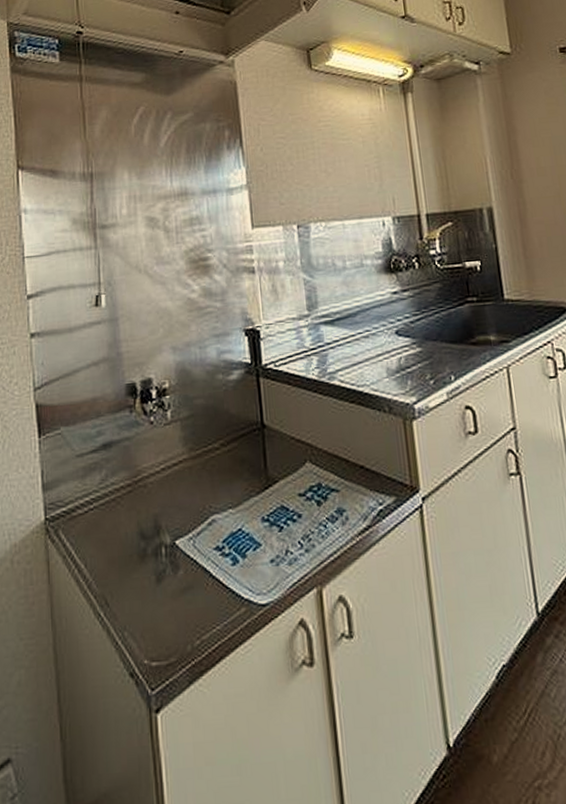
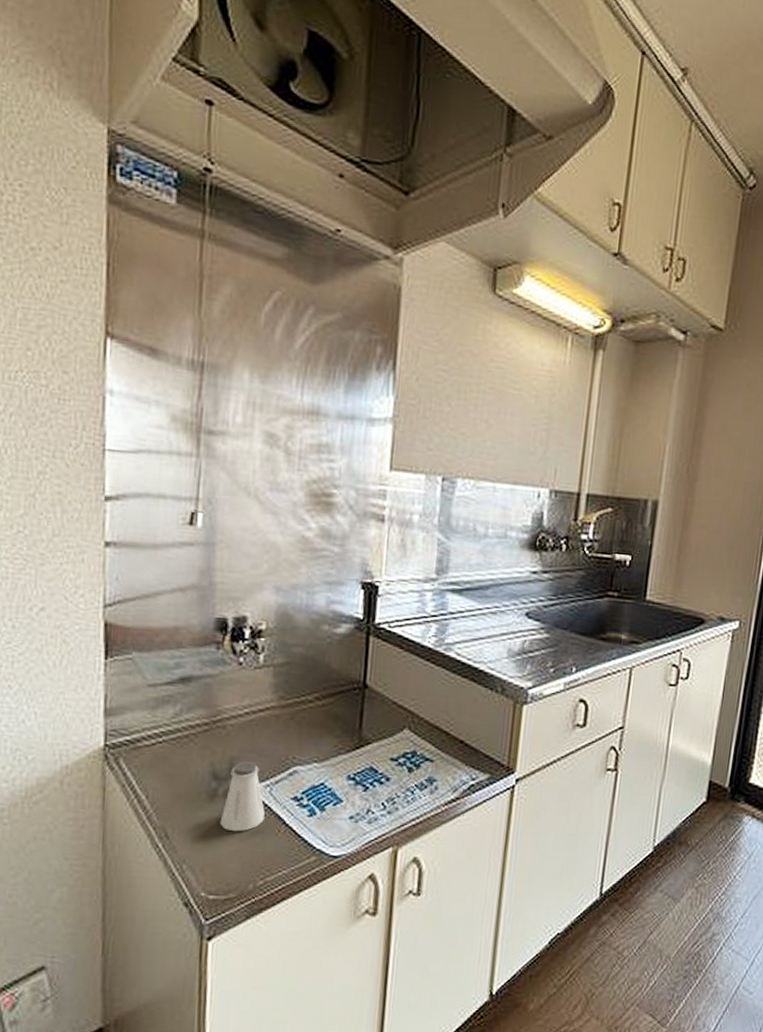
saltshaker: none [152,516,192,591] -> present [219,760,265,832]

